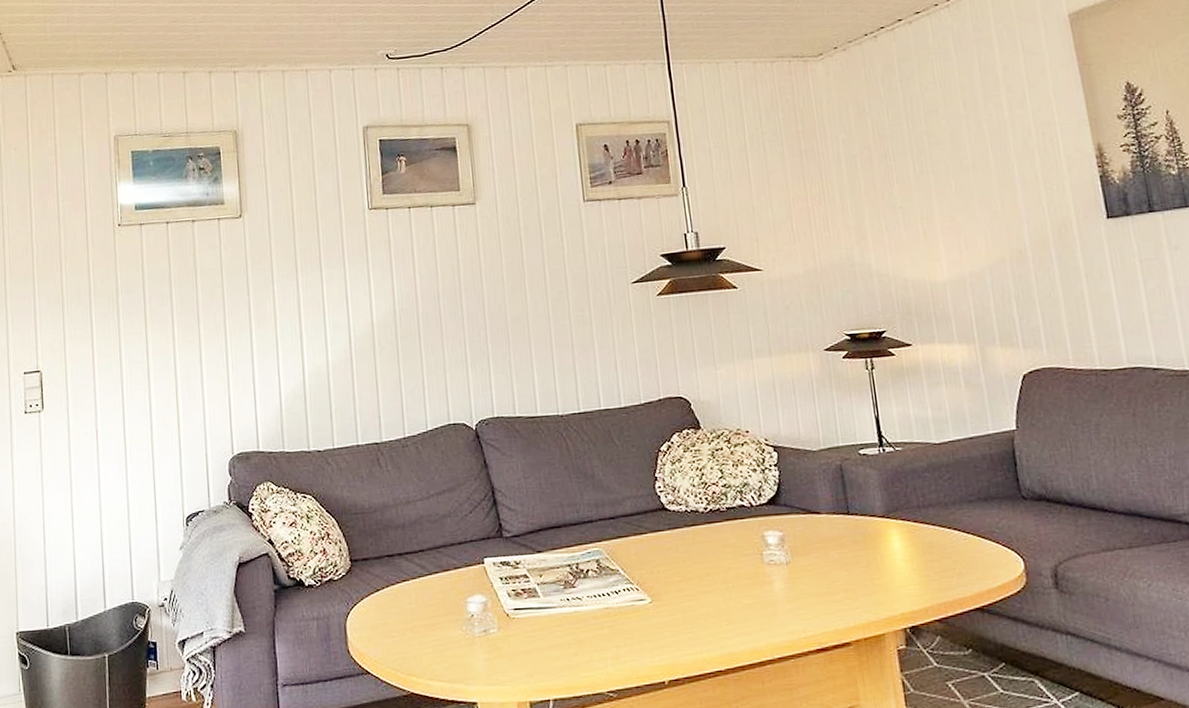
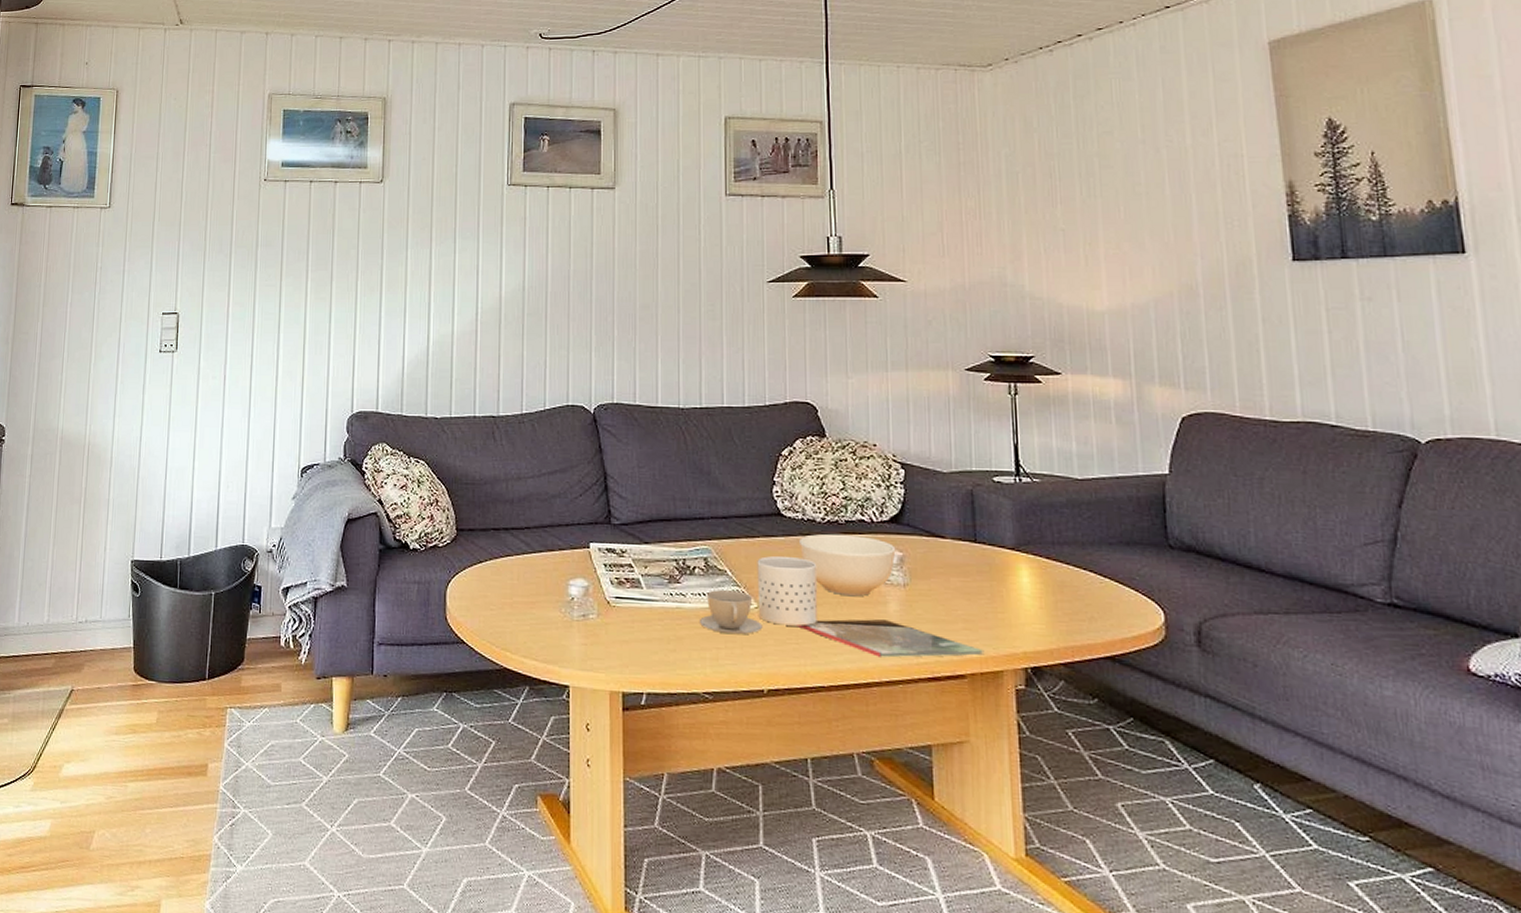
teacup: none [598,587,658,632] -> present [700,589,763,635]
mug: none [647,548,710,617] -> present [757,556,819,626]
bowl: none [685,520,776,581] -> present [800,533,896,597]
magazine: none [689,599,866,636] -> present [795,619,985,658]

